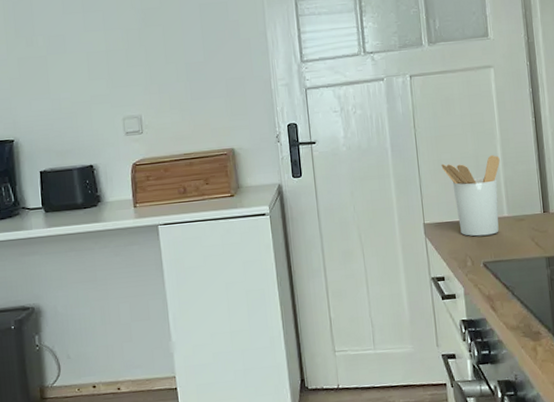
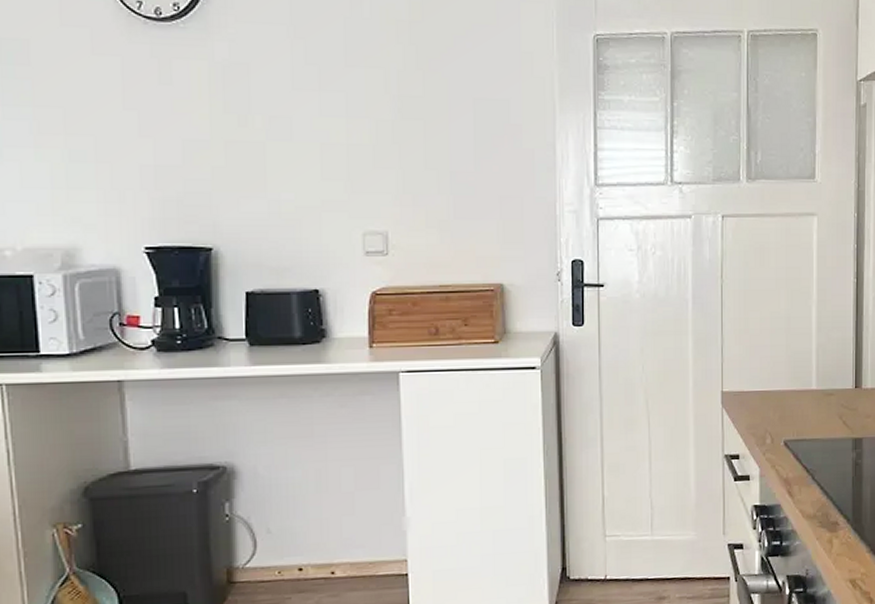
utensil holder: present [441,155,500,237] -> none [748,318,814,410]

